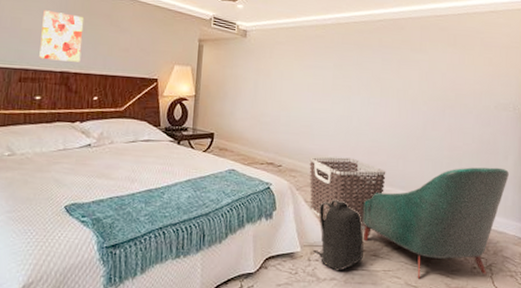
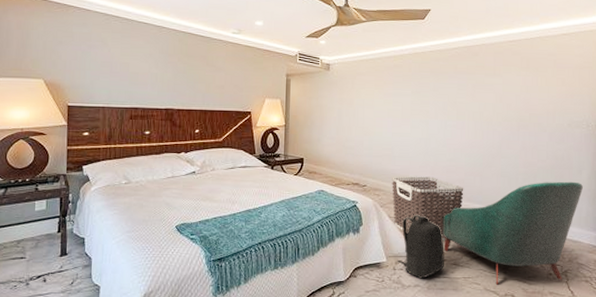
wall art: present [39,10,84,62] -> none [146,55,183,100]

